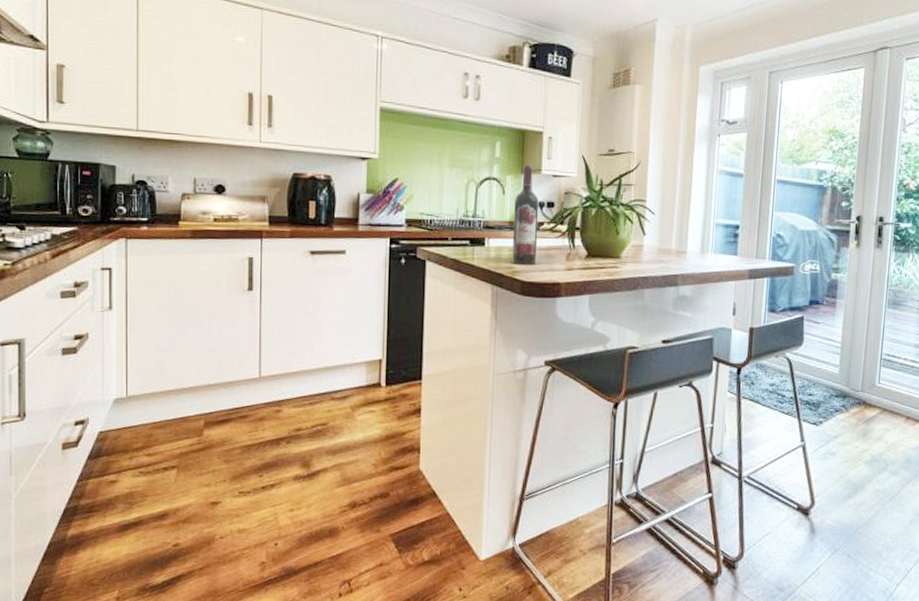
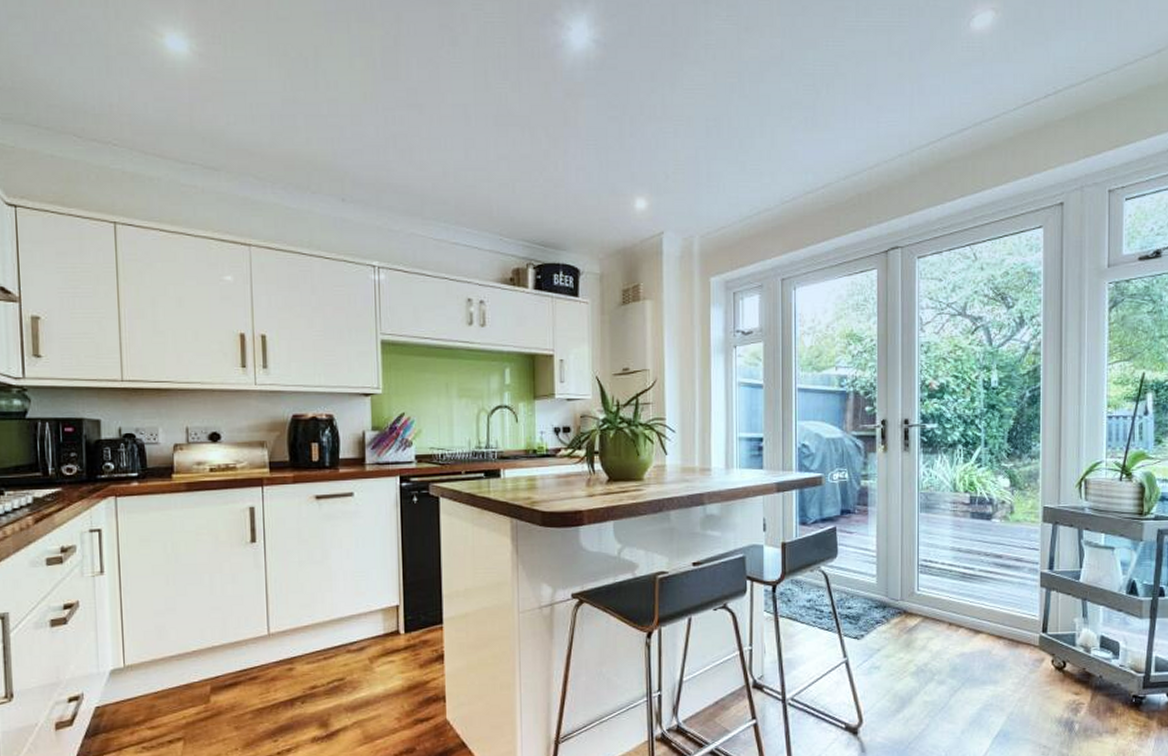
wine bottle: present [512,164,539,265] -> none [529,390,556,494]

